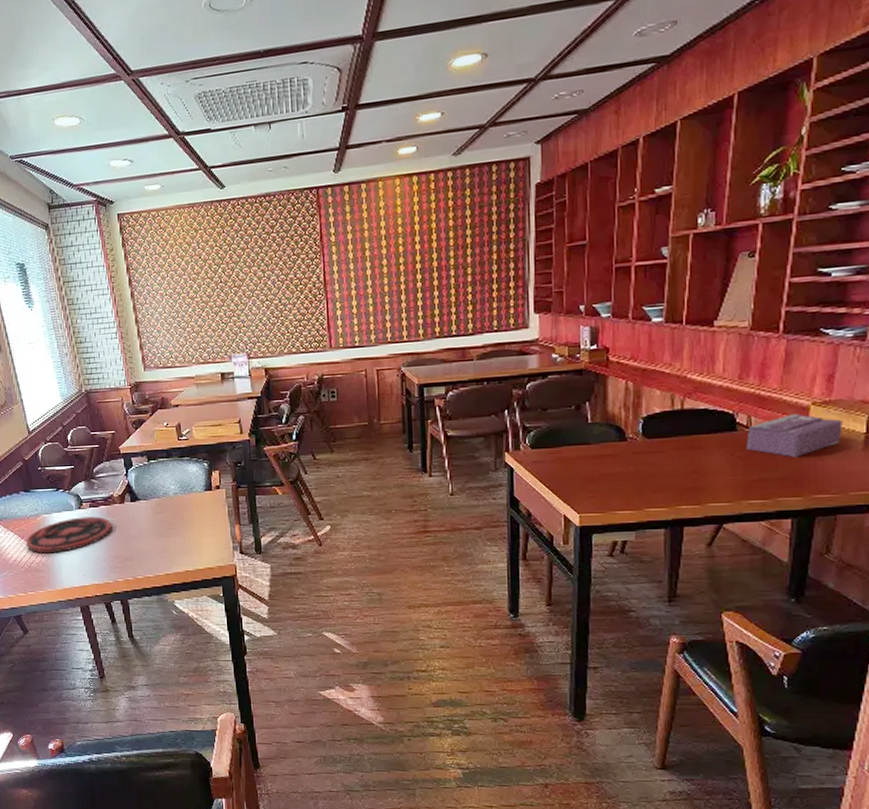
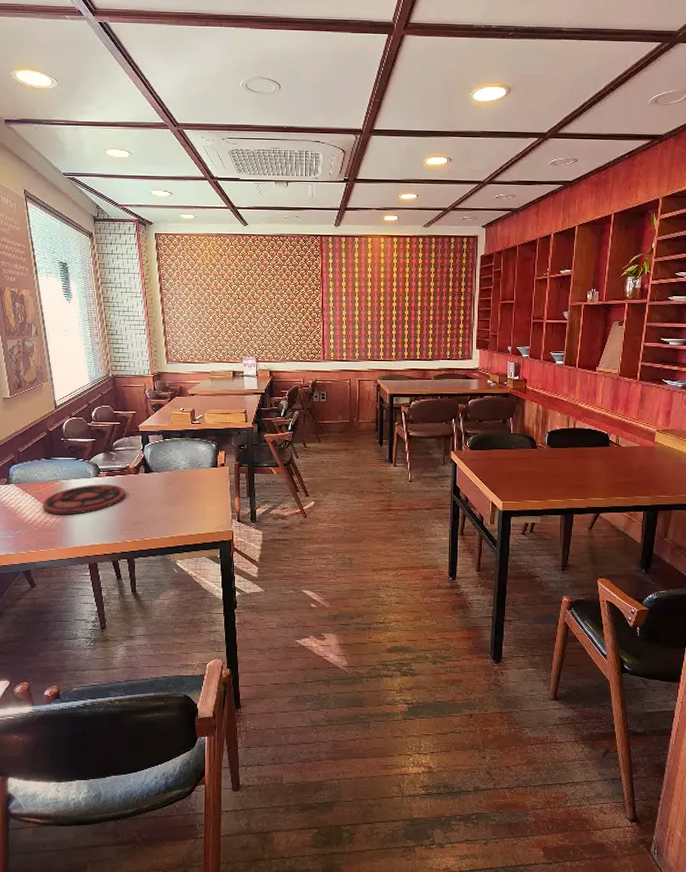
tissue box: present [747,414,843,458] -> none [616,437,675,468]

